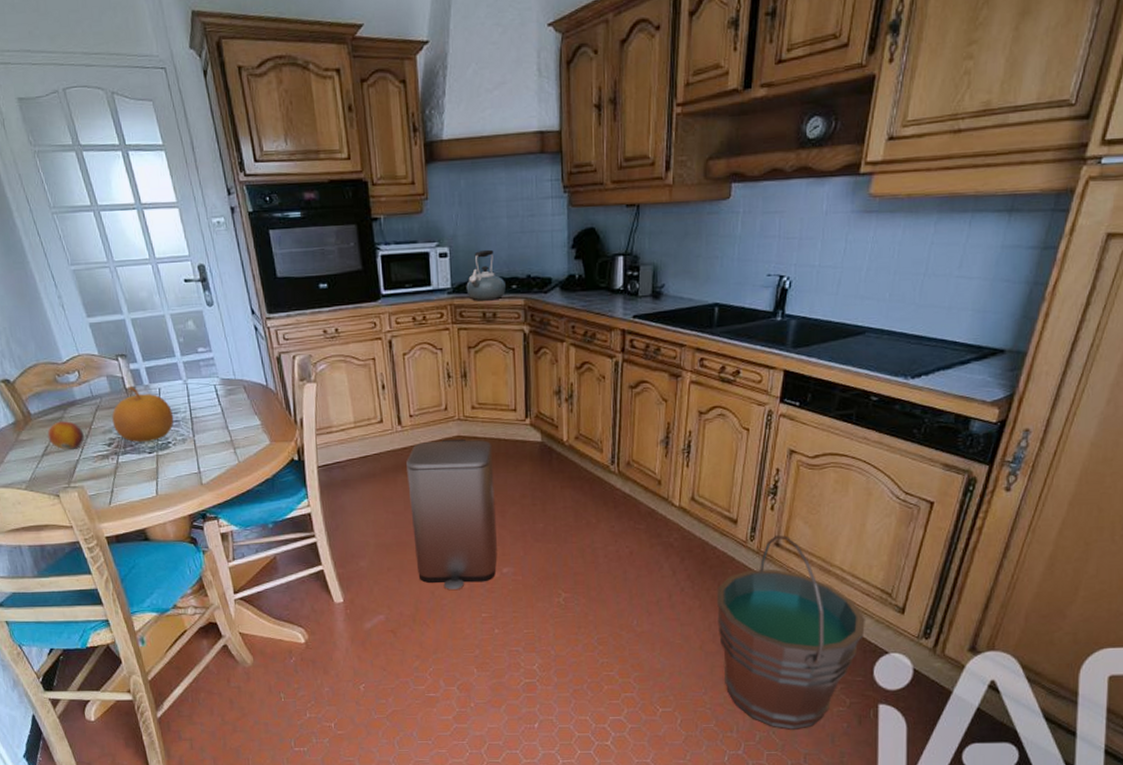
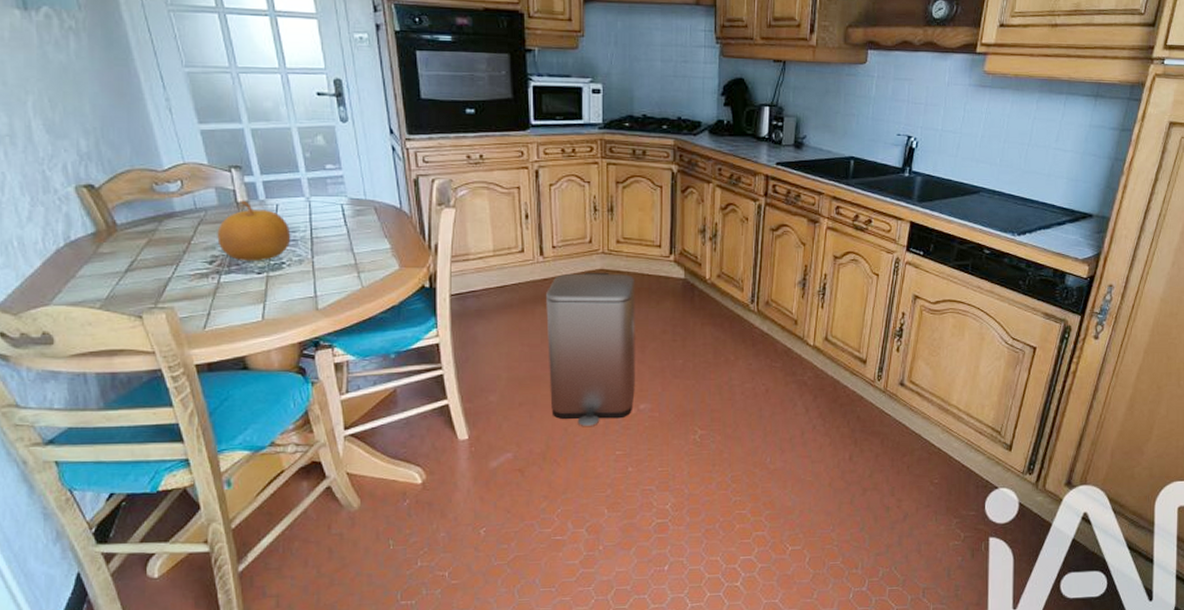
fruit: present [47,421,84,450] -> none [135,234,180,266]
kettle: present [466,249,507,301] -> none [617,89,657,139]
bucket: present [717,535,865,730] -> none [846,376,978,565]

